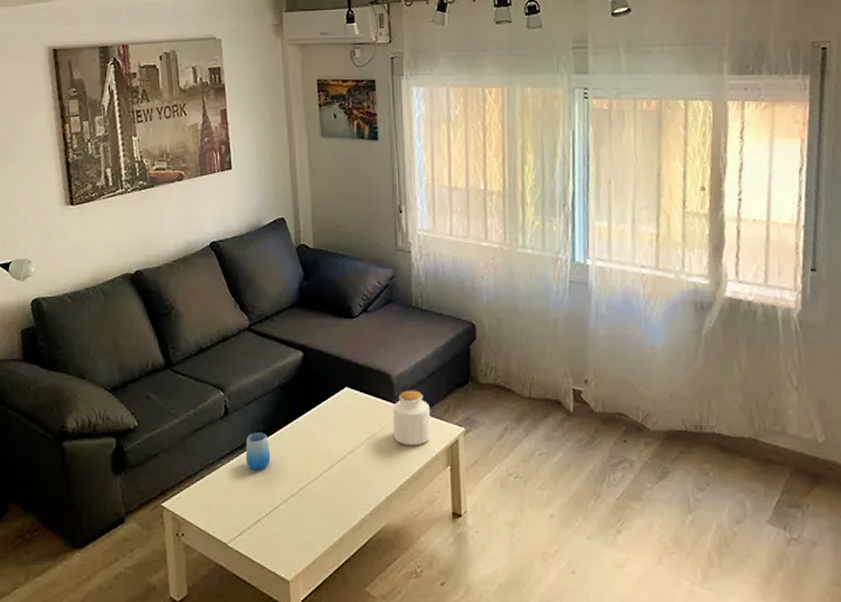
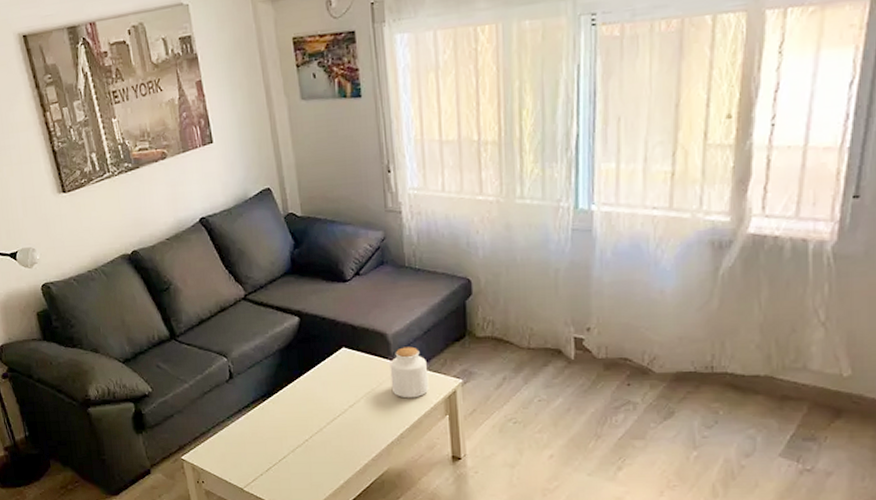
cup: present [245,432,271,470] -> none [251,392,276,426]

